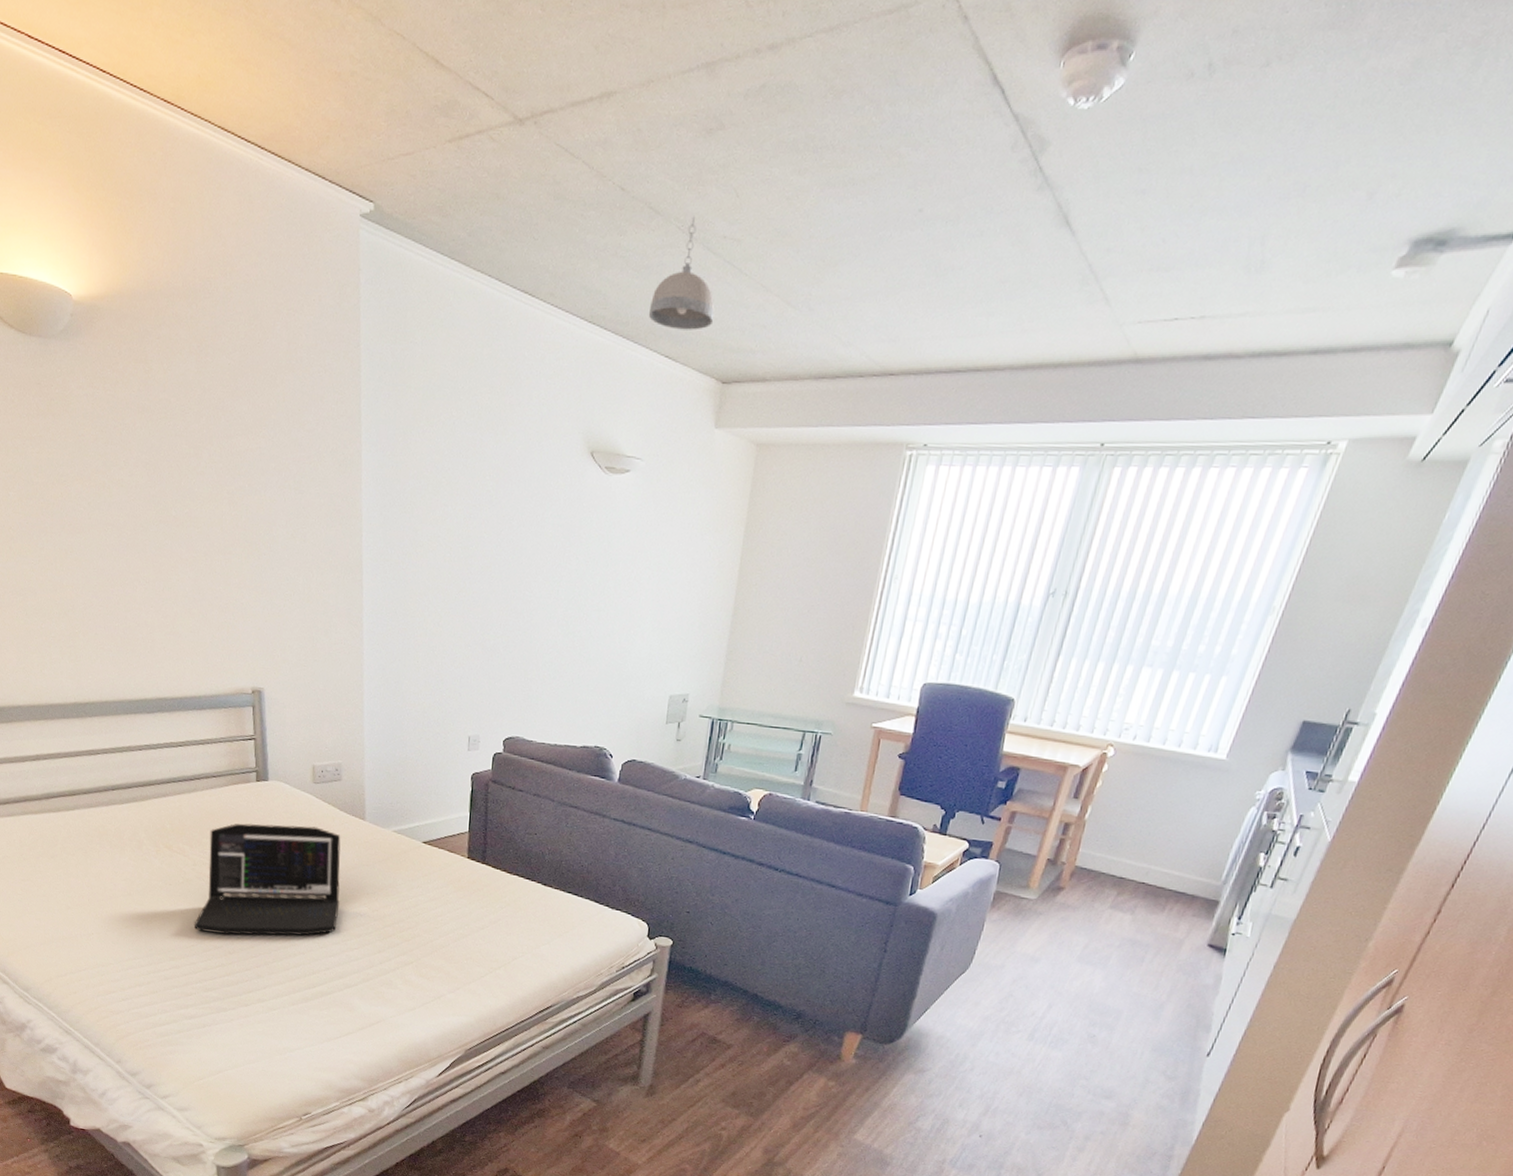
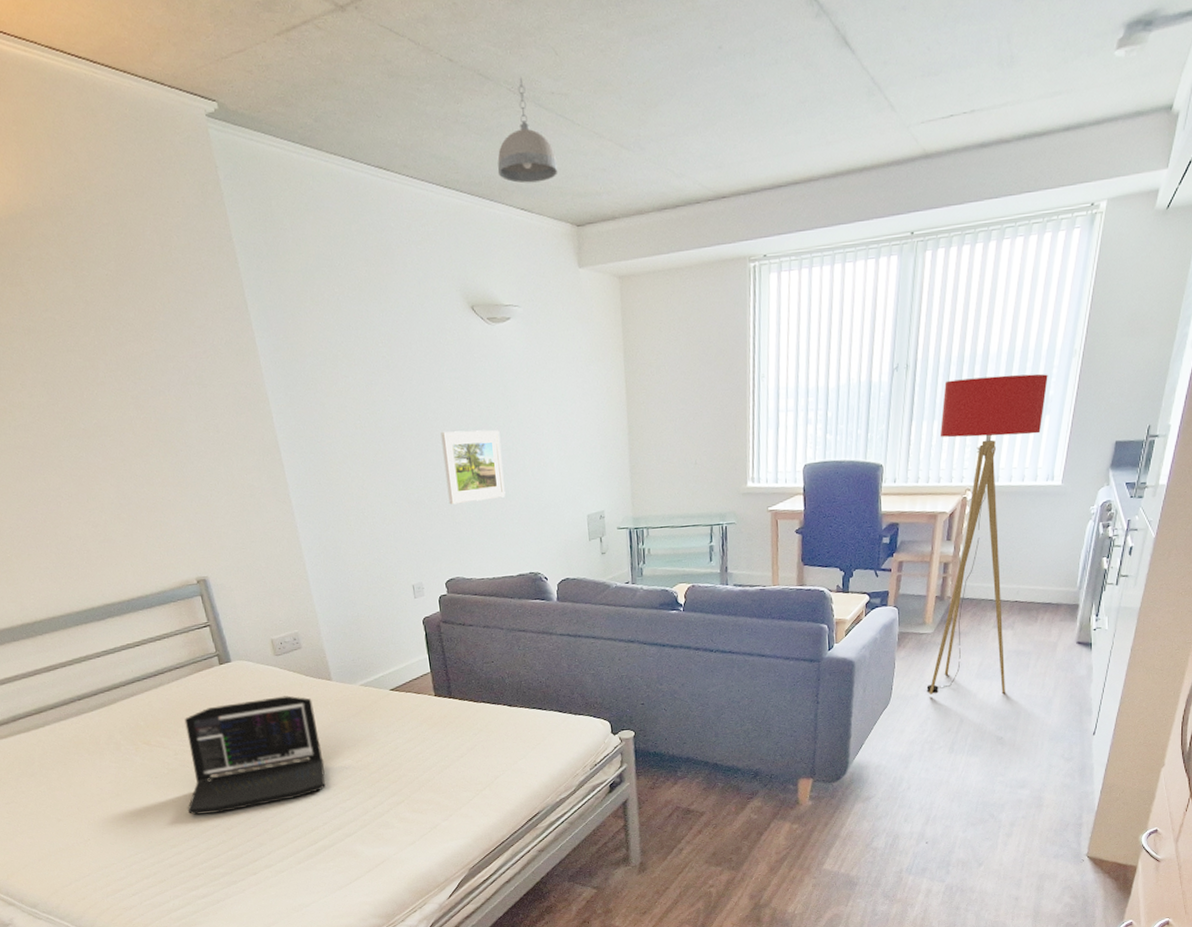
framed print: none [525,579,594,661] -> present [440,430,506,505]
floor lamp: none [1015,617,1235,986] -> present [926,373,1048,695]

